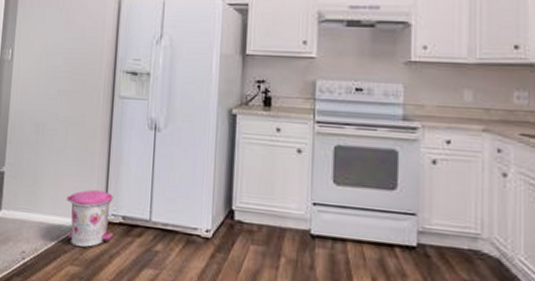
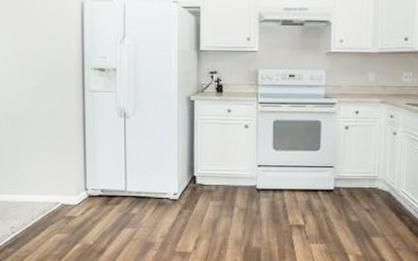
trash can: present [66,189,114,248] -> none [48,171,94,218]

